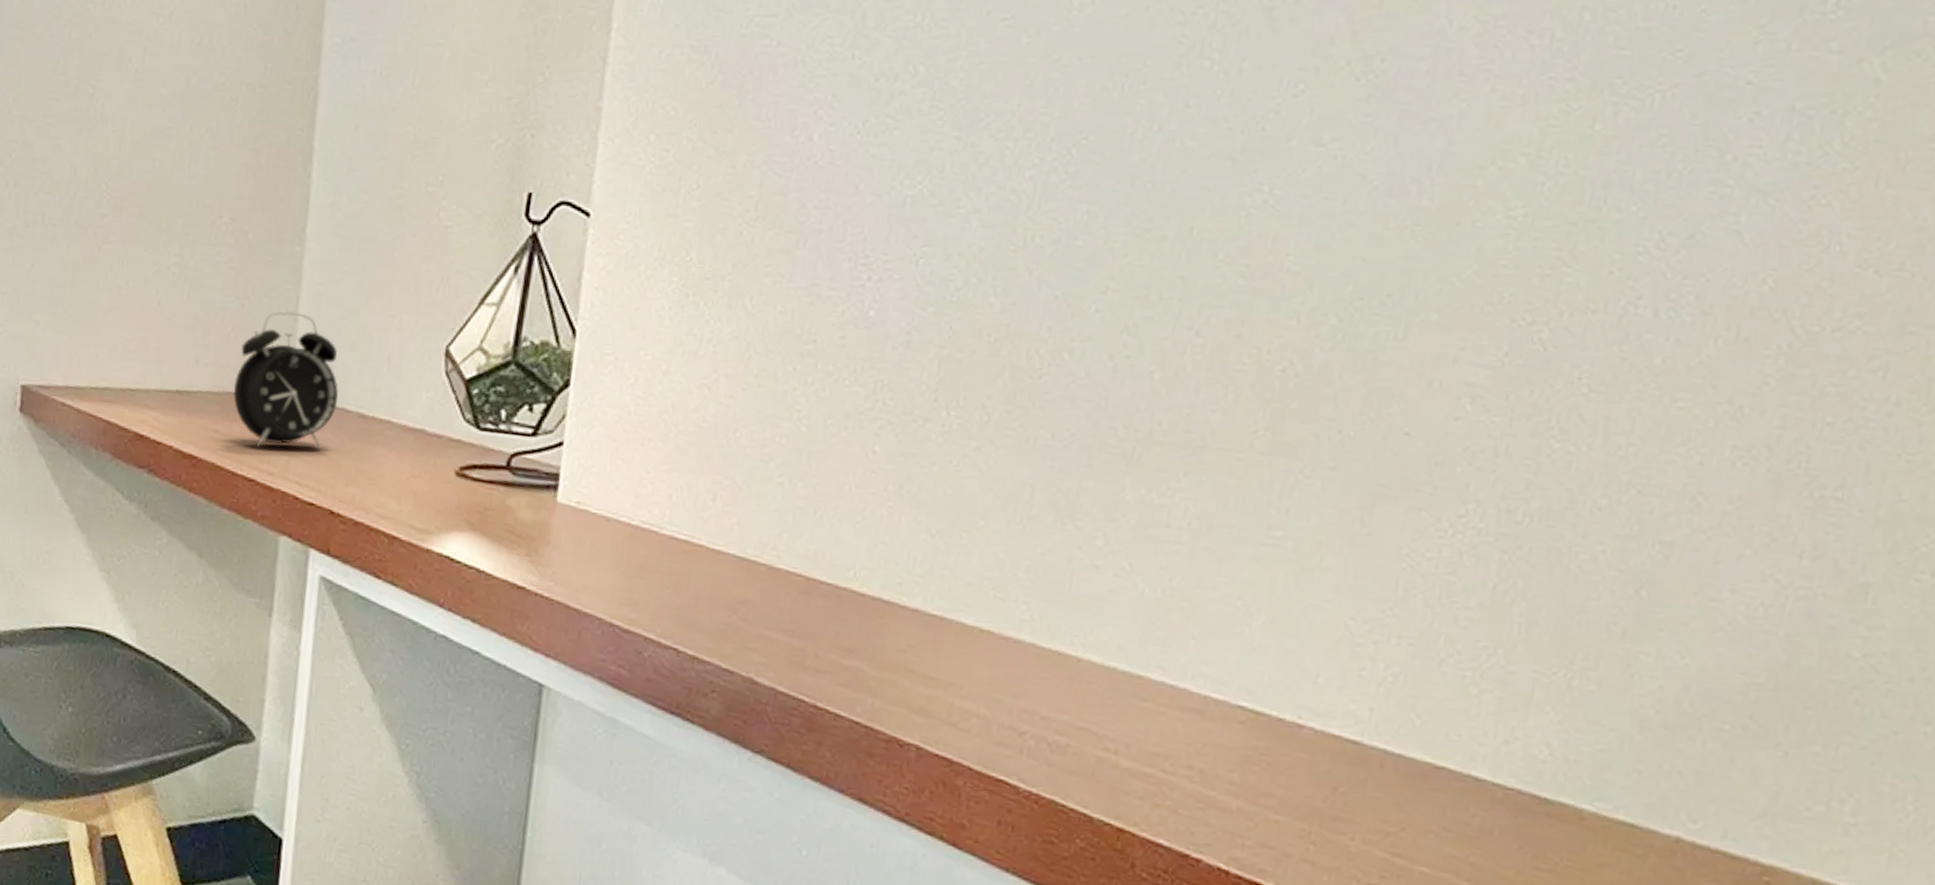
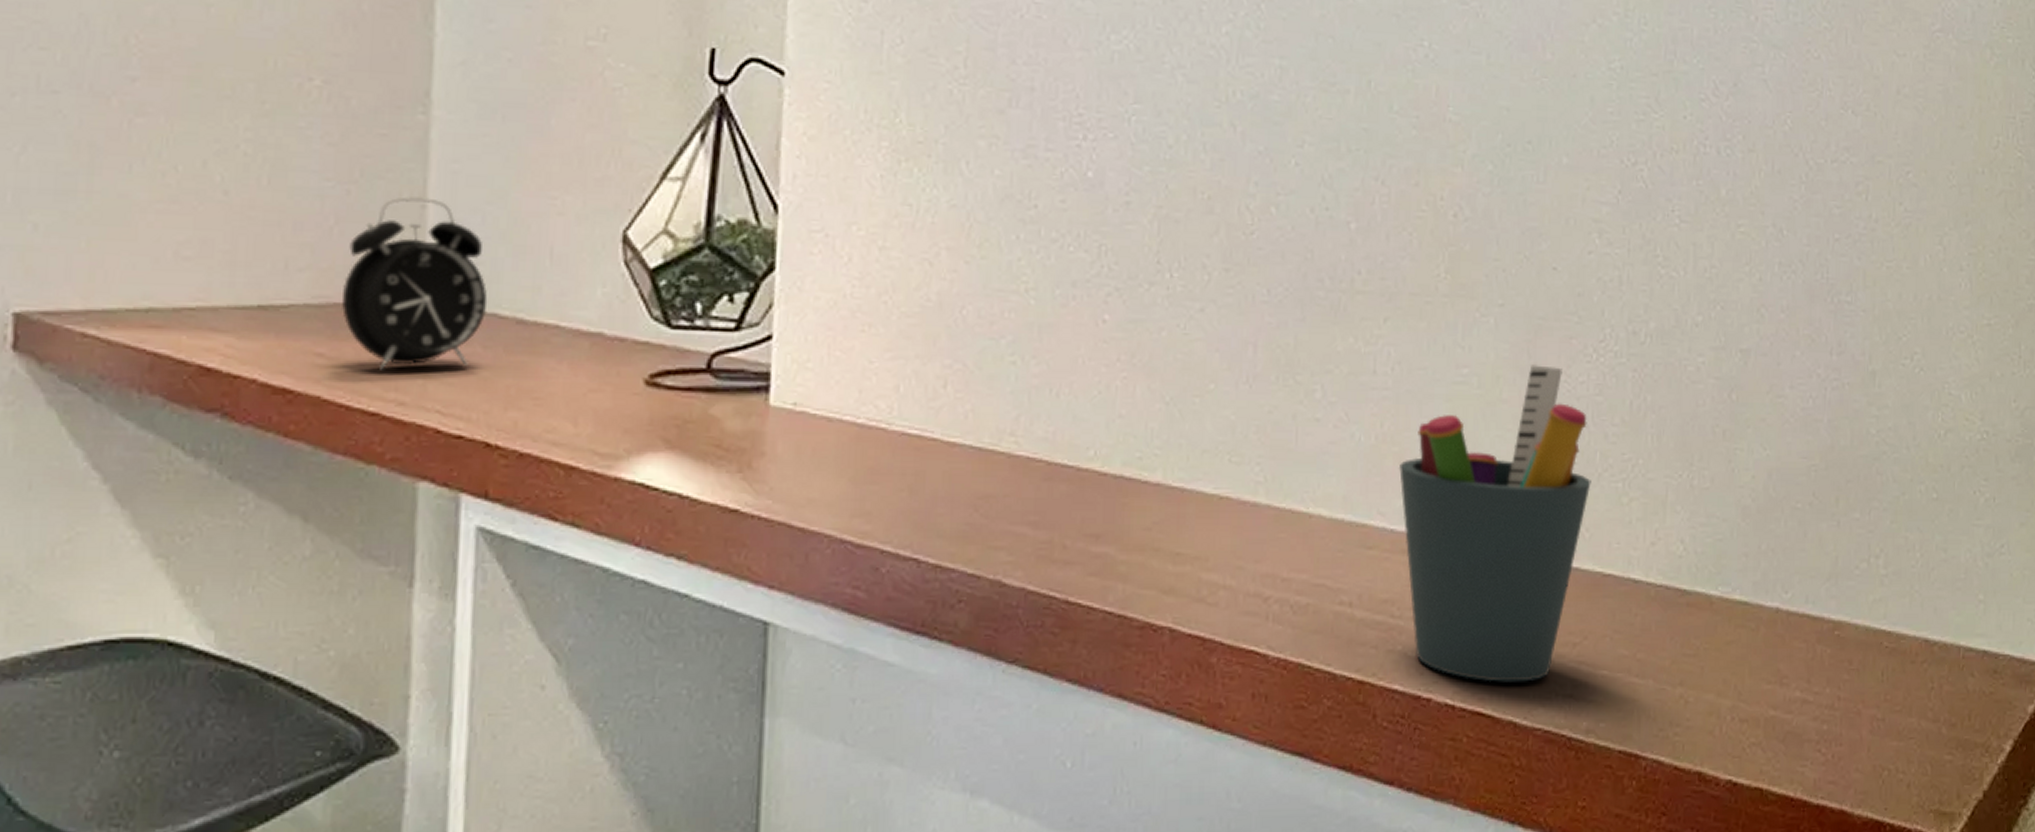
pen holder: none [1186,534,1433,863] -> present [1398,365,1591,682]

